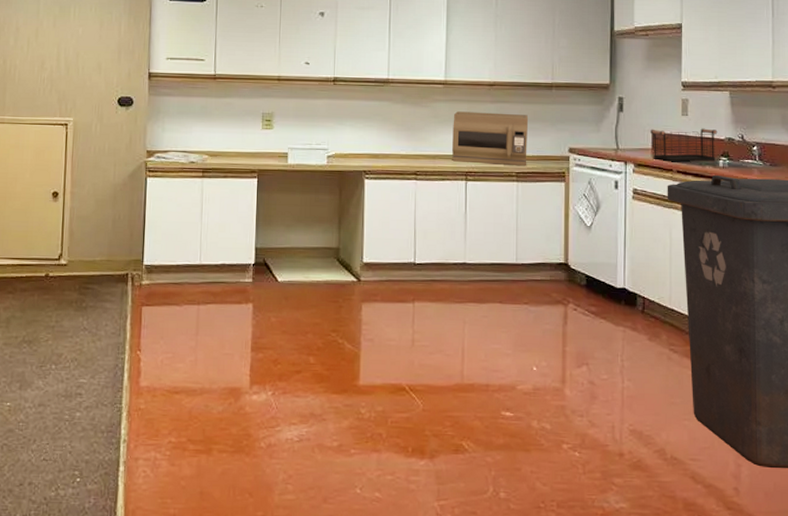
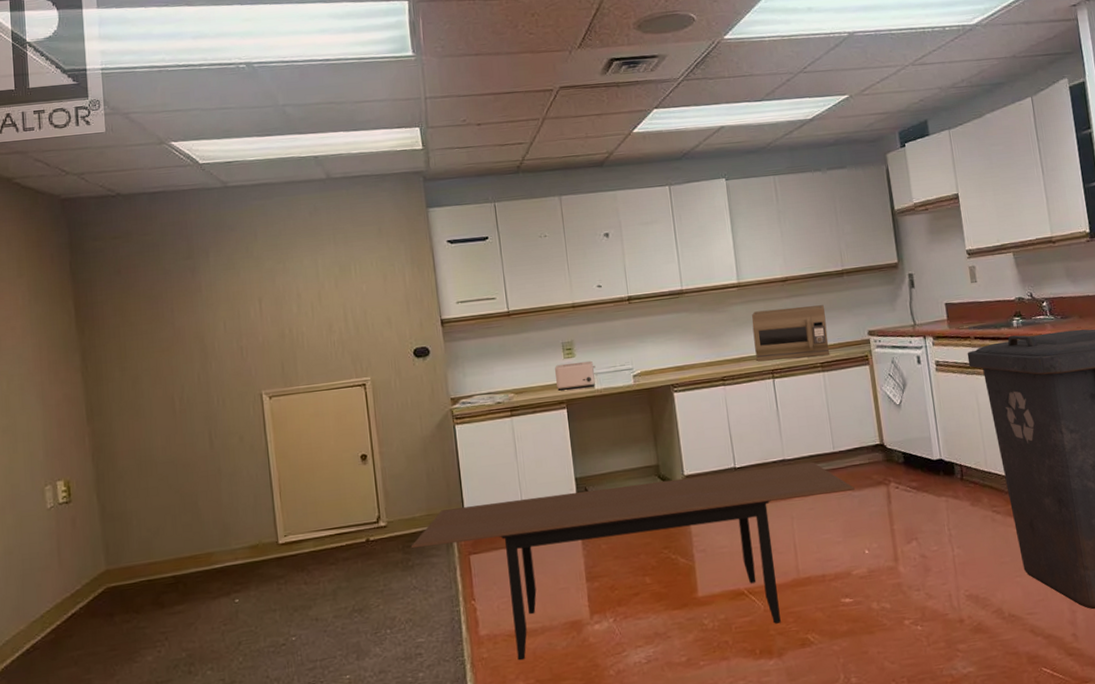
dining table: none [87,258,532,425] -> present [411,461,855,660]
toaster: none [250,134,292,161] -> present [554,360,596,391]
dish rack: present [650,128,718,163] -> none [943,292,1010,331]

